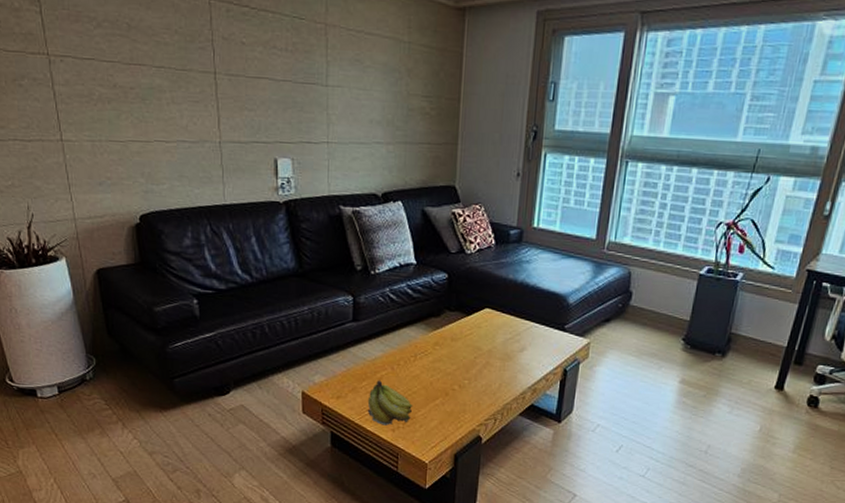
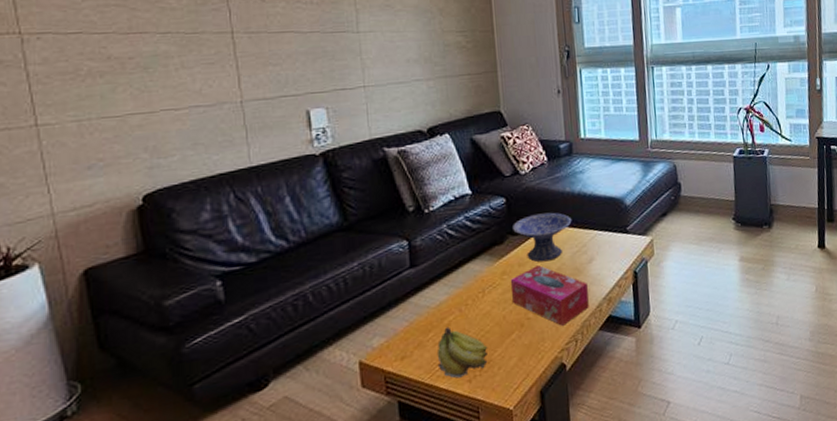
tissue box: none [441,343,515,403] -> present [510,265,589,326]
decorative bowl: none [451,295,510,342] -> present [513,212,572,262]

